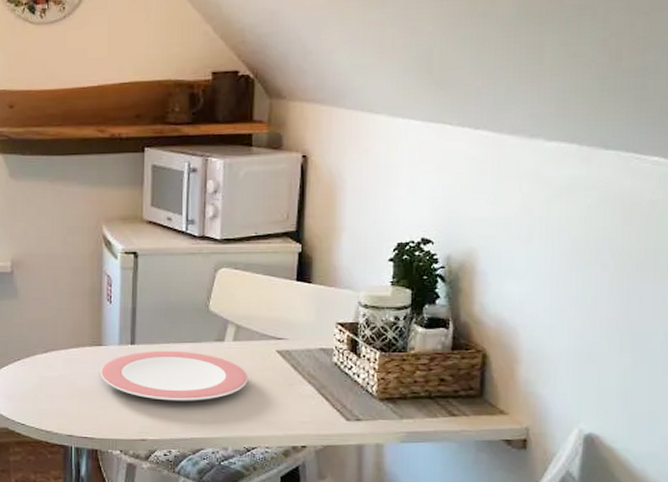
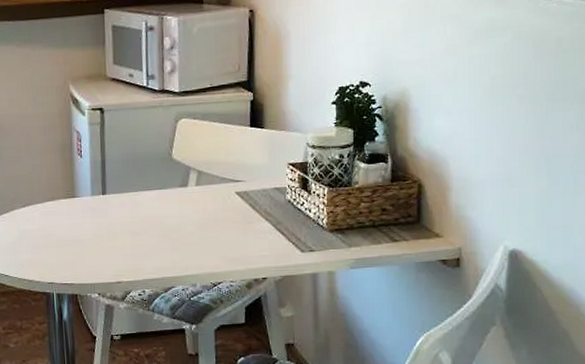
plate: present [100,350,249,401] -> none [75,198,212,245]

